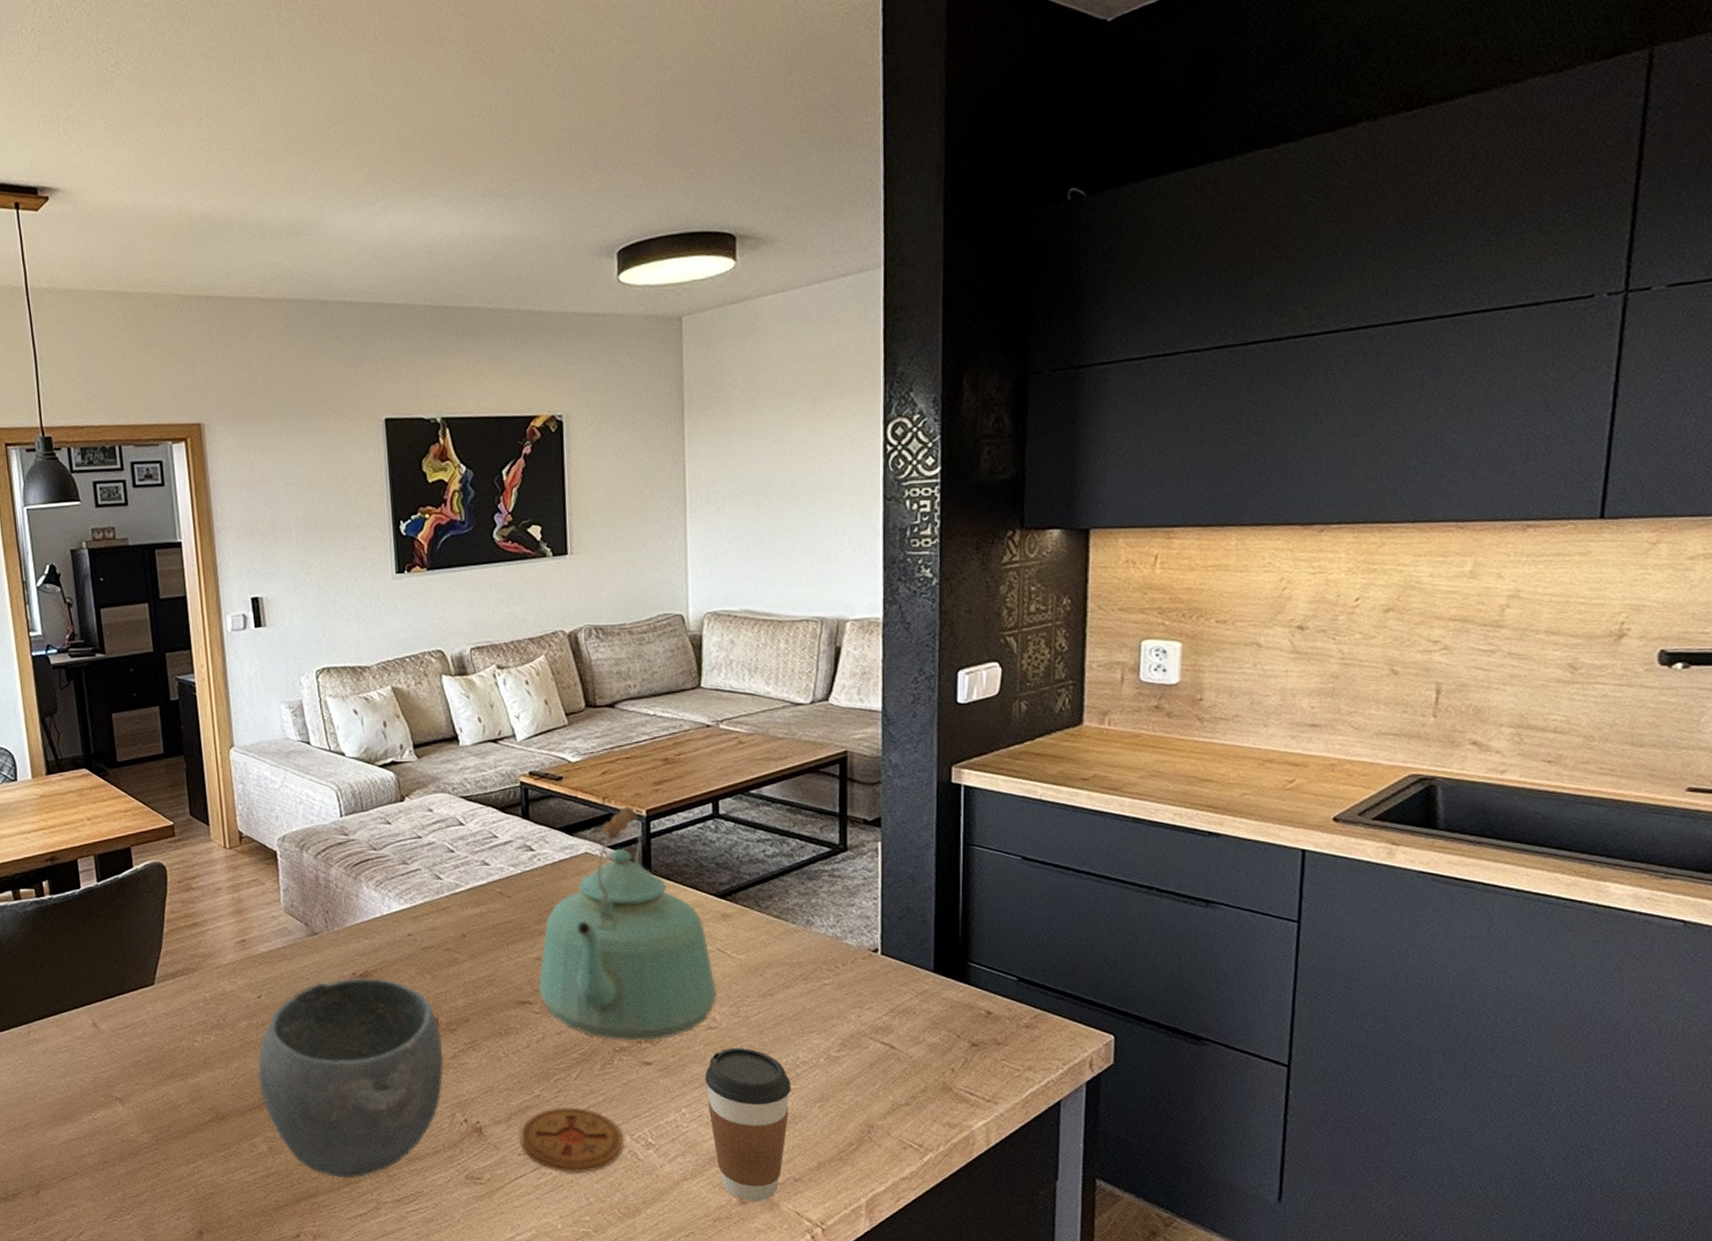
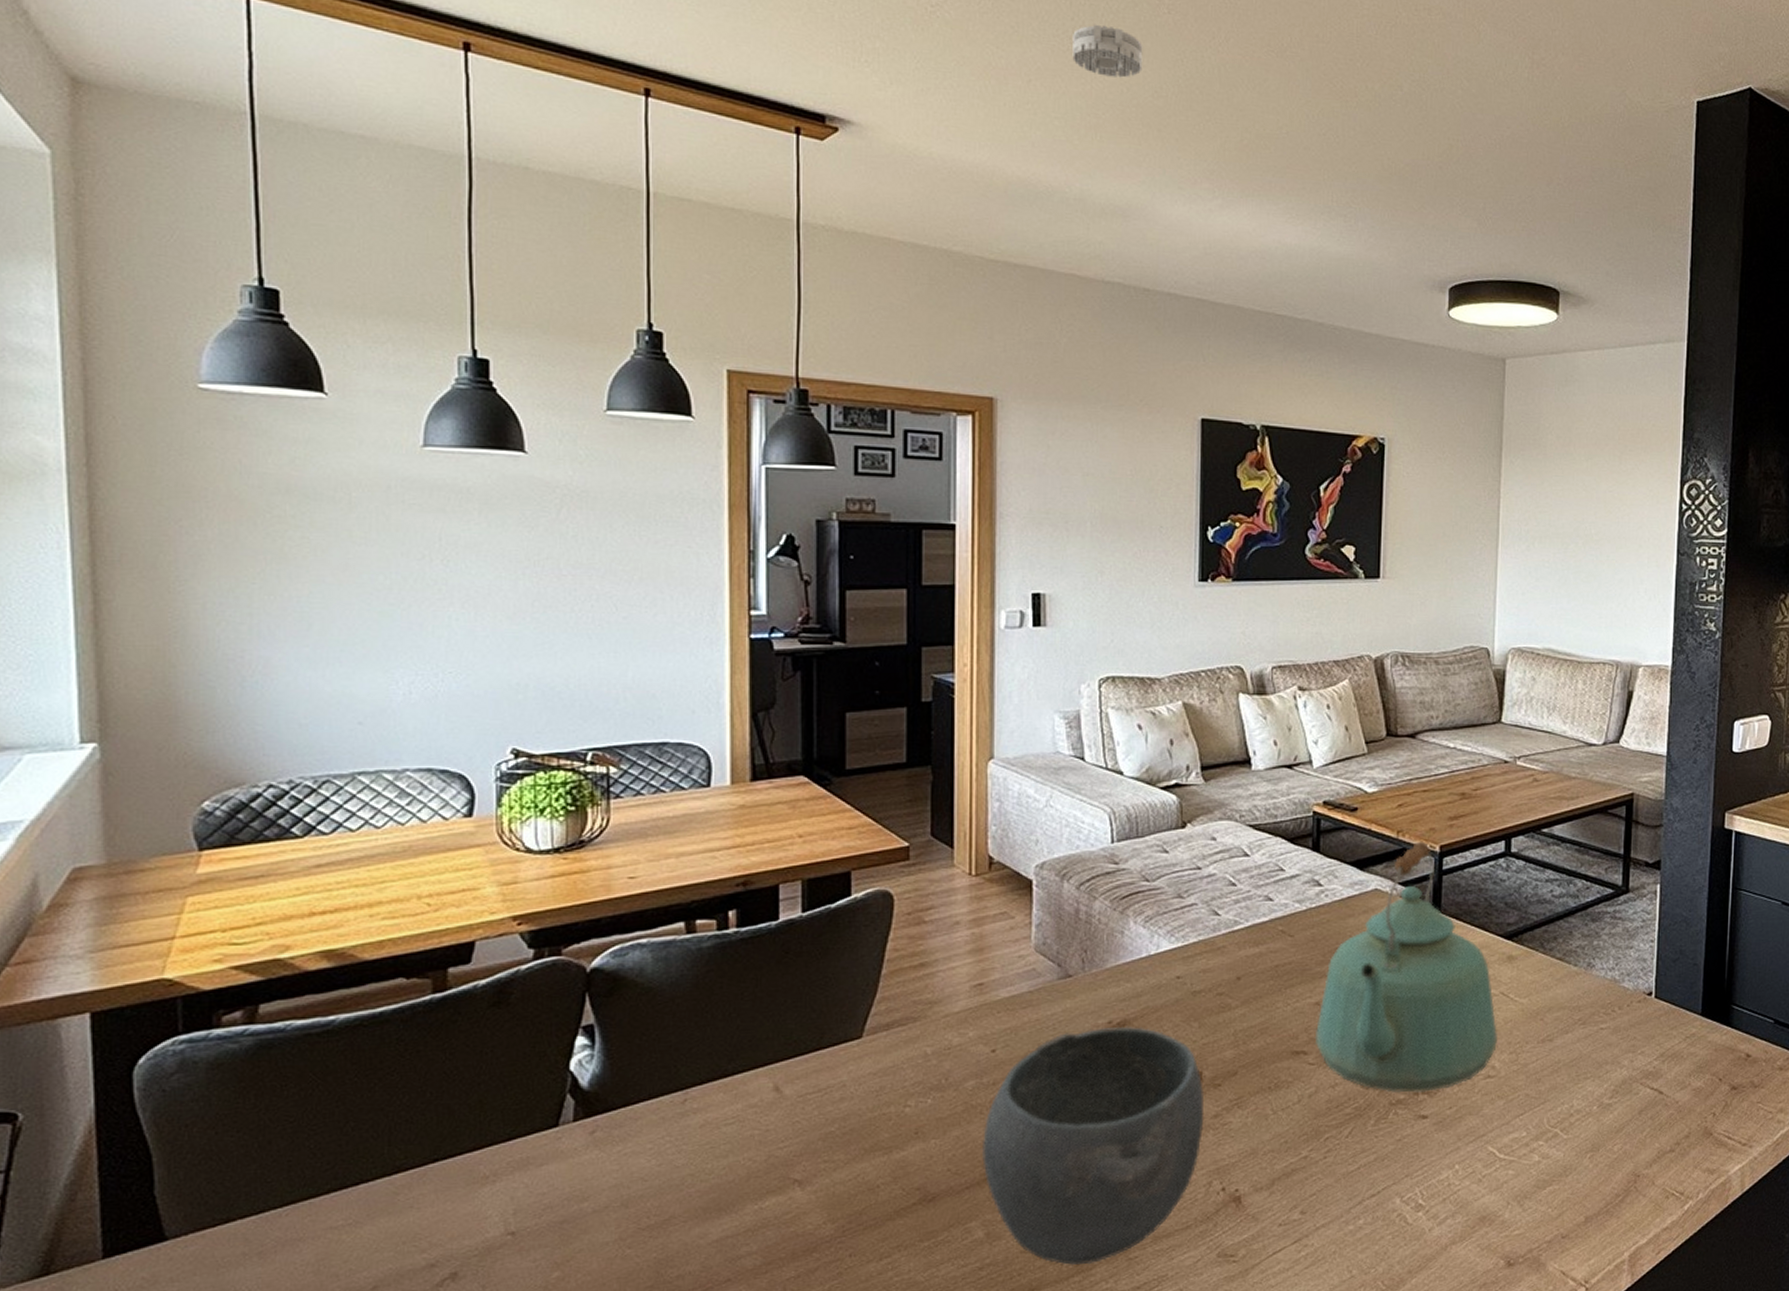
smoke detector: none [235,49,301,101] -> present [1072,24,1143,78]
coaster: present [520,1107,624,1174] -> none [1282,1168,1393,1244]
coffee cup: present [704,1047,791,1202] -> none [1480,1096,1564,1263]

